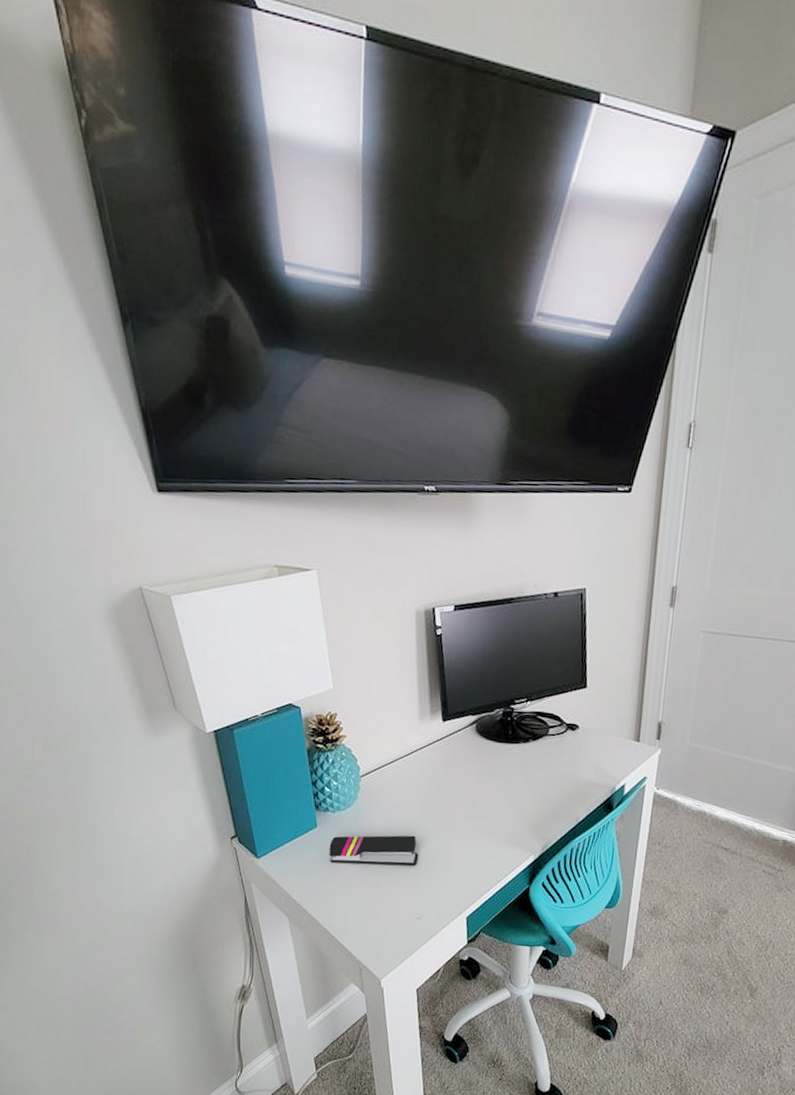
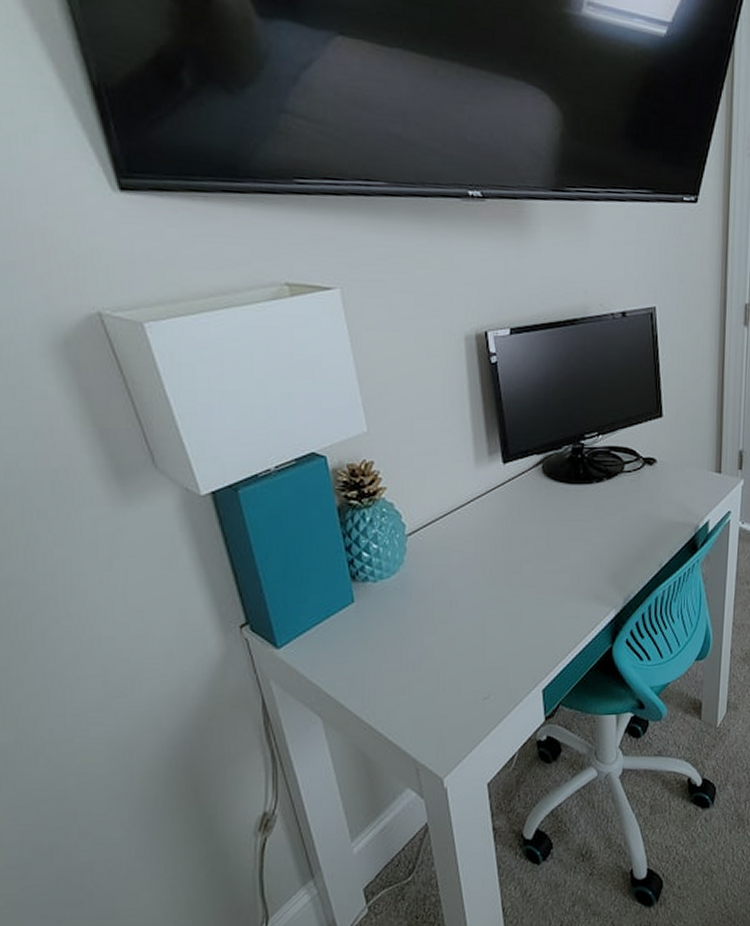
stapler: present [329,835,419,867] -> none [371,600,483,644]

